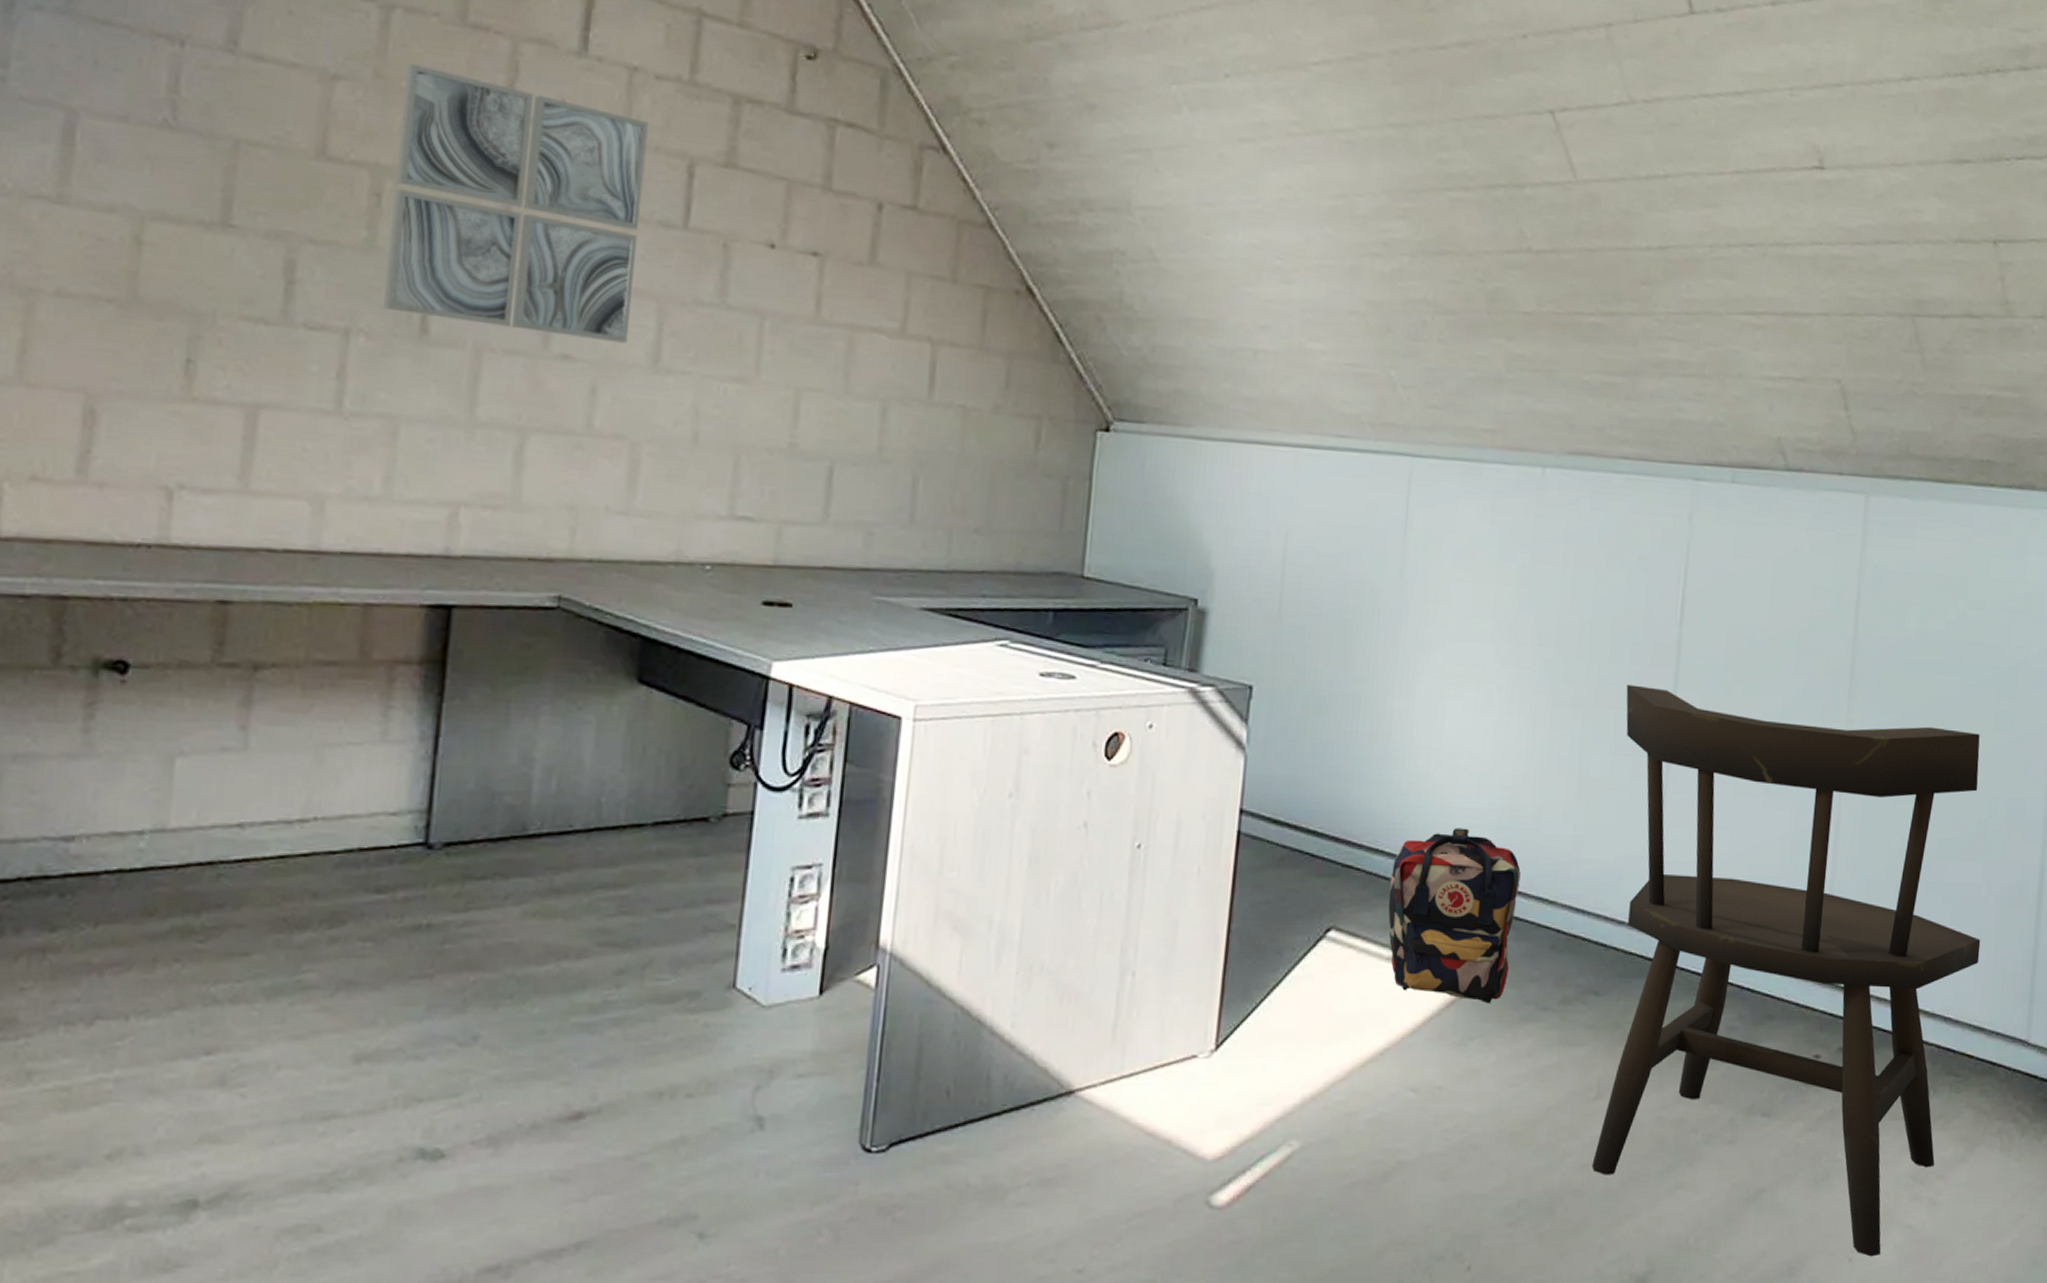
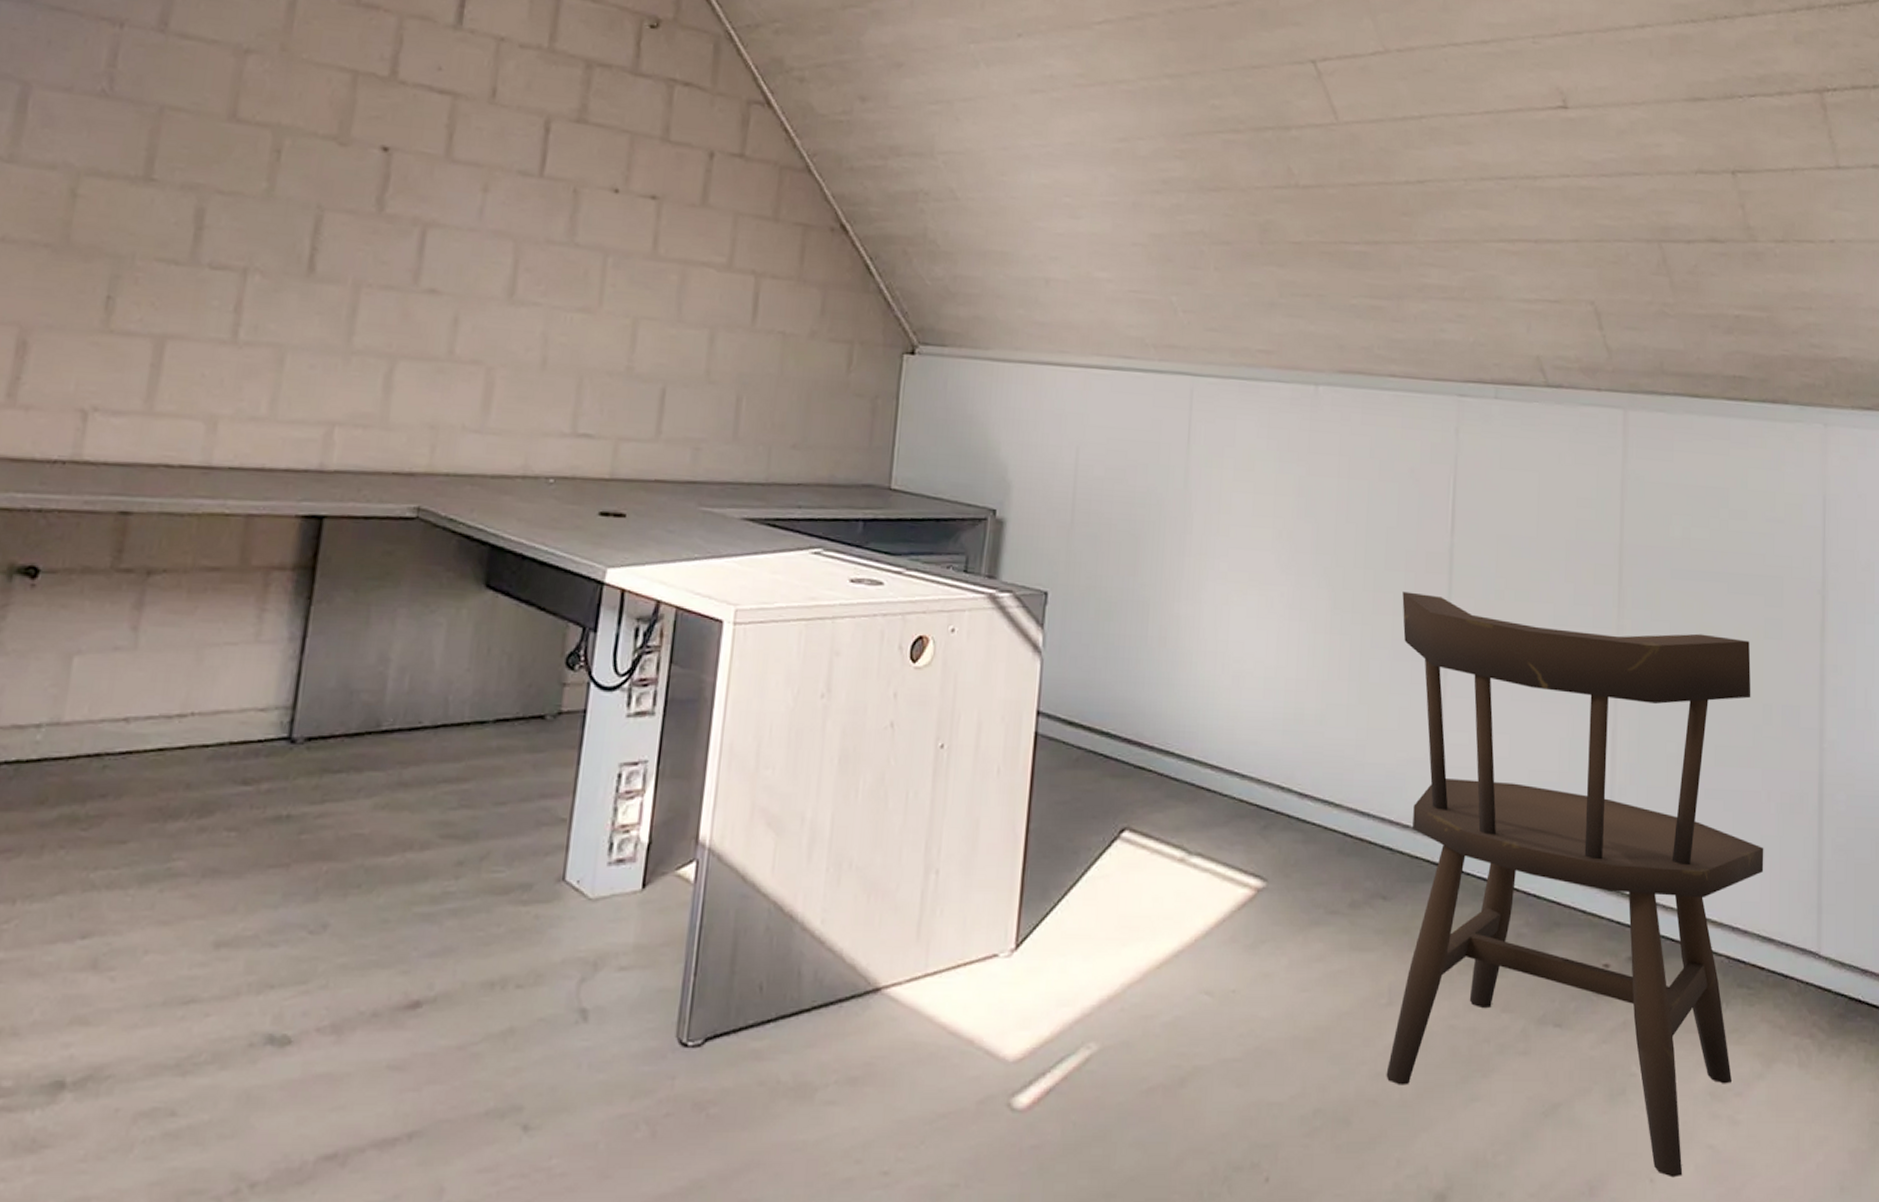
wall art: present [383,63,649,344] -> none [277,38,512,279]
backpack: present [1388,828,1521,1004] -> none [1179,730,1307,907]

